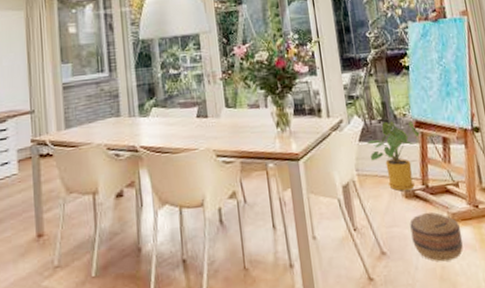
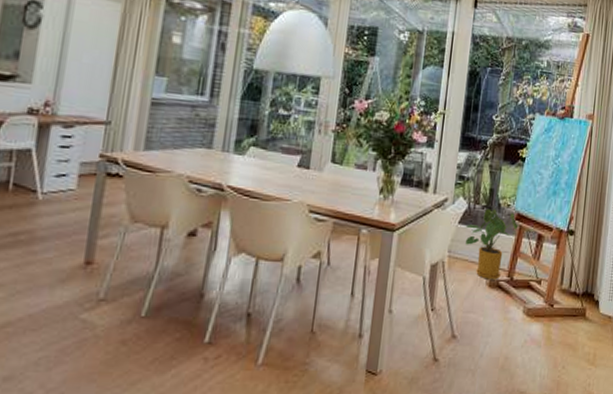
basket: present [410,211,463,262] -> none [484,303,532,353]

